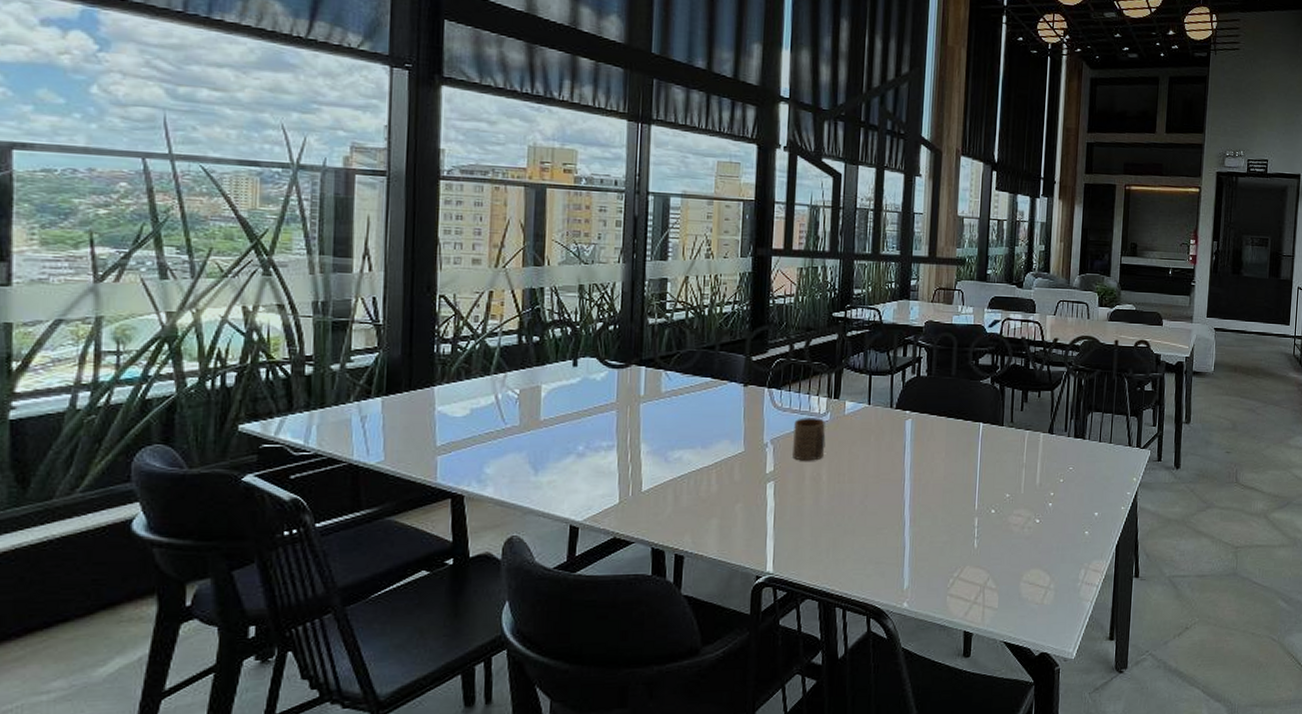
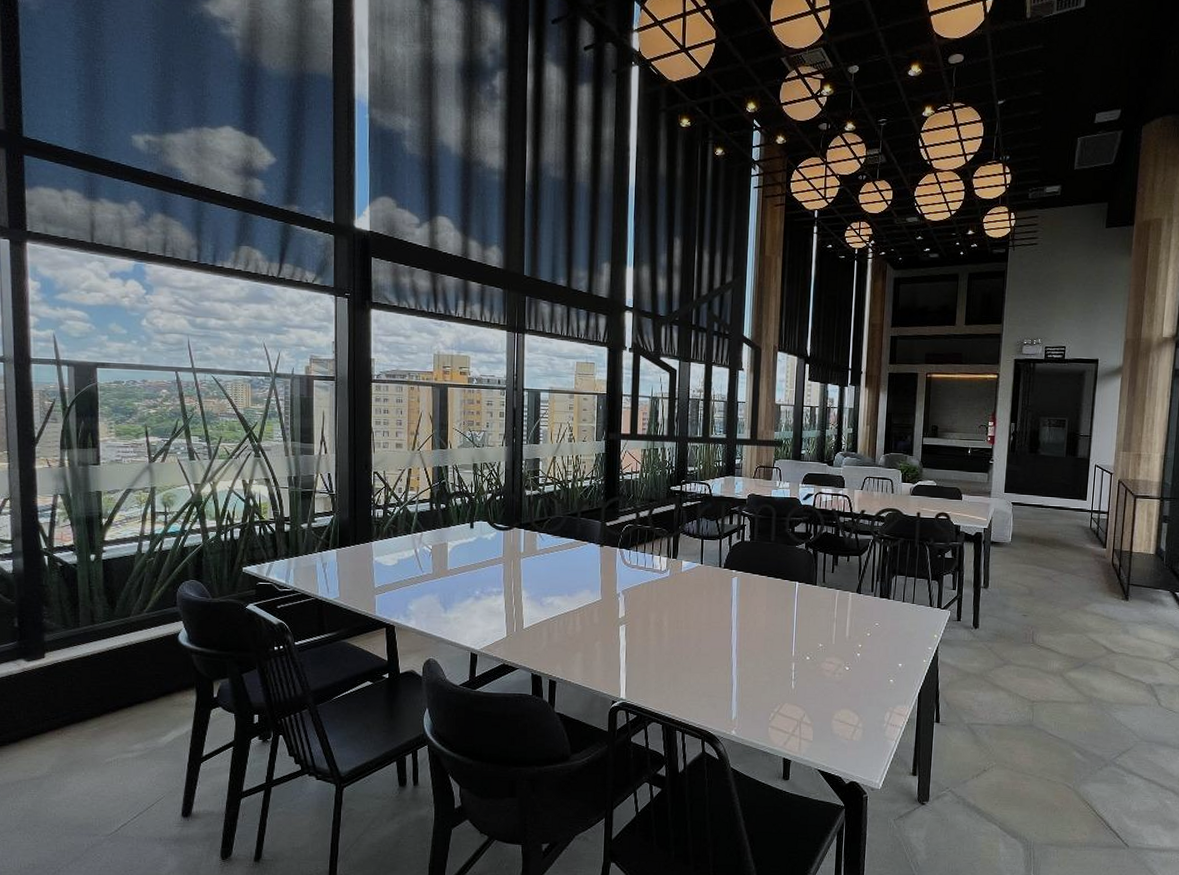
cup: present [792,418,826,461] -> none [640,573,666,609]

